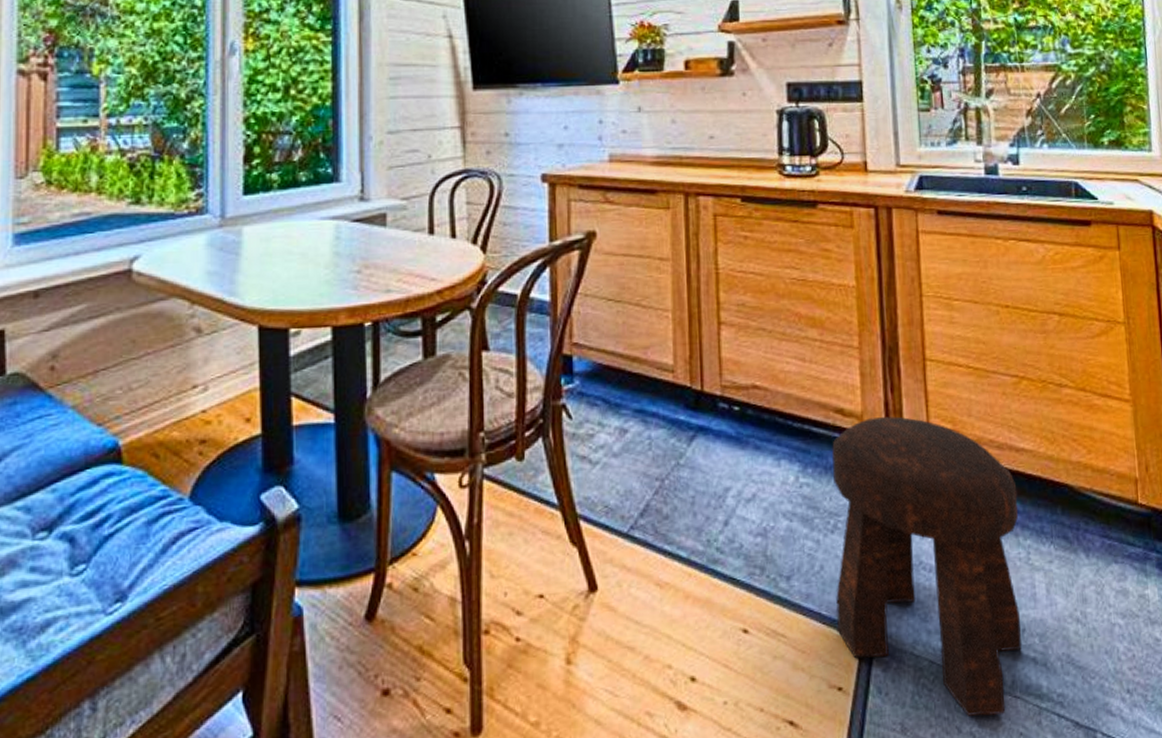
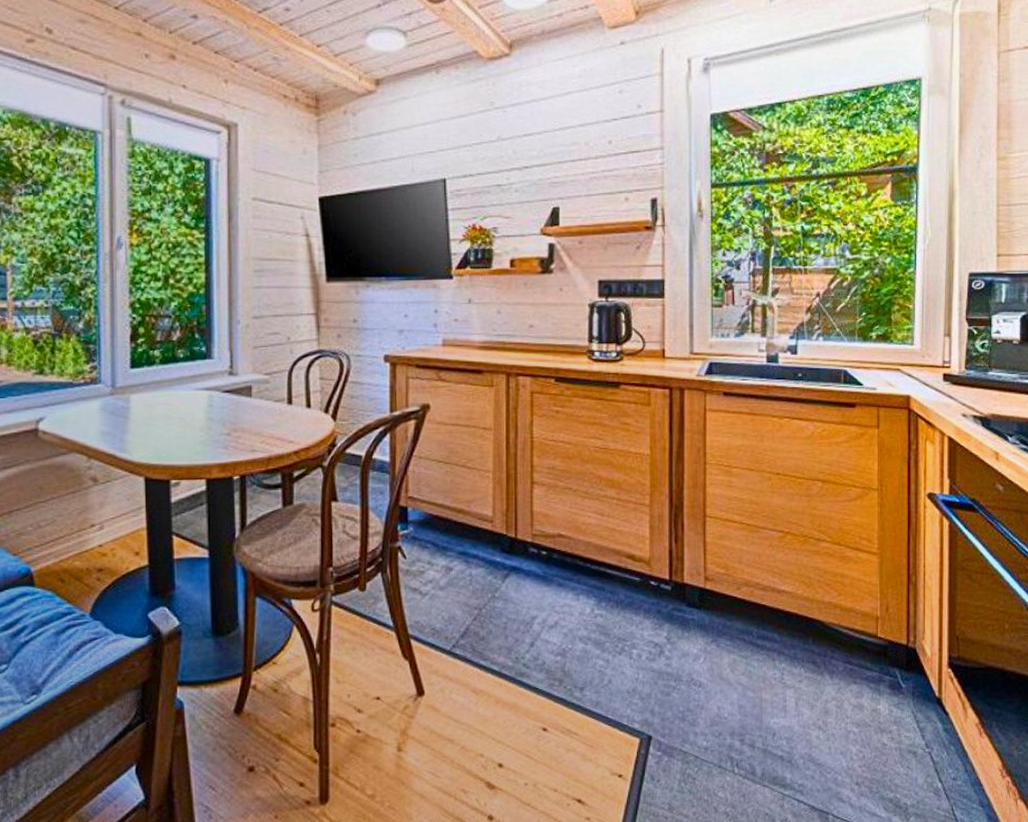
stool: present [832,416,1022,716] -> none [620,562,776,800]

